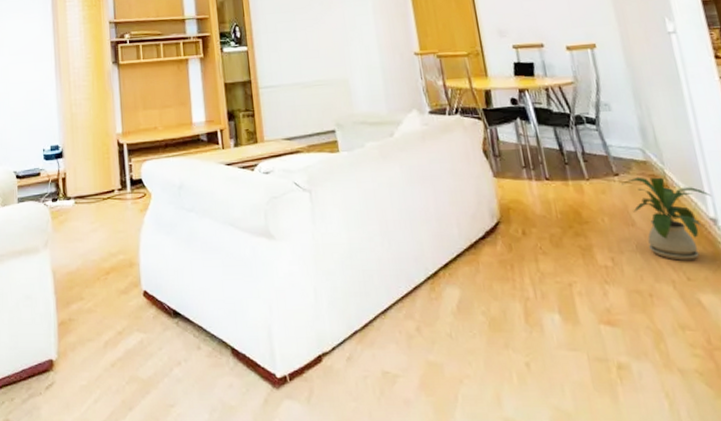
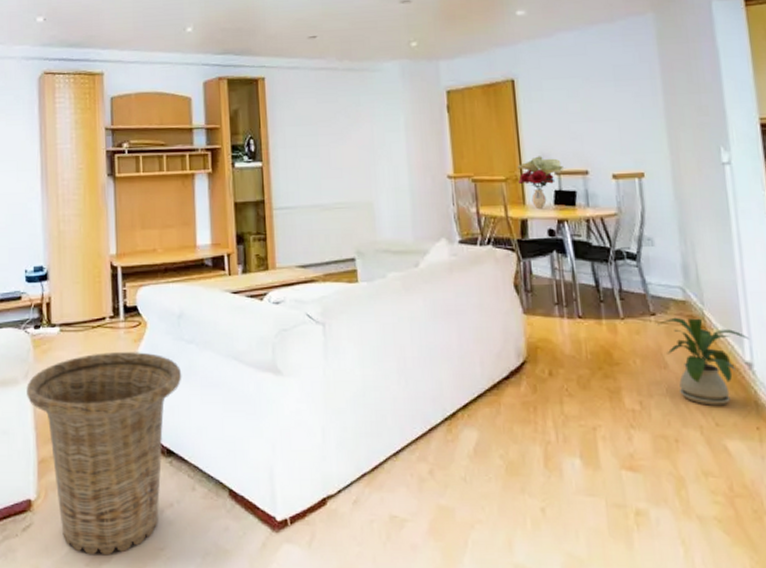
basket: none [46,221,185,412] -> present [26,352,182,556]
flower bouquet: none [477,32,521,81] -> present [517,156,565,210]

